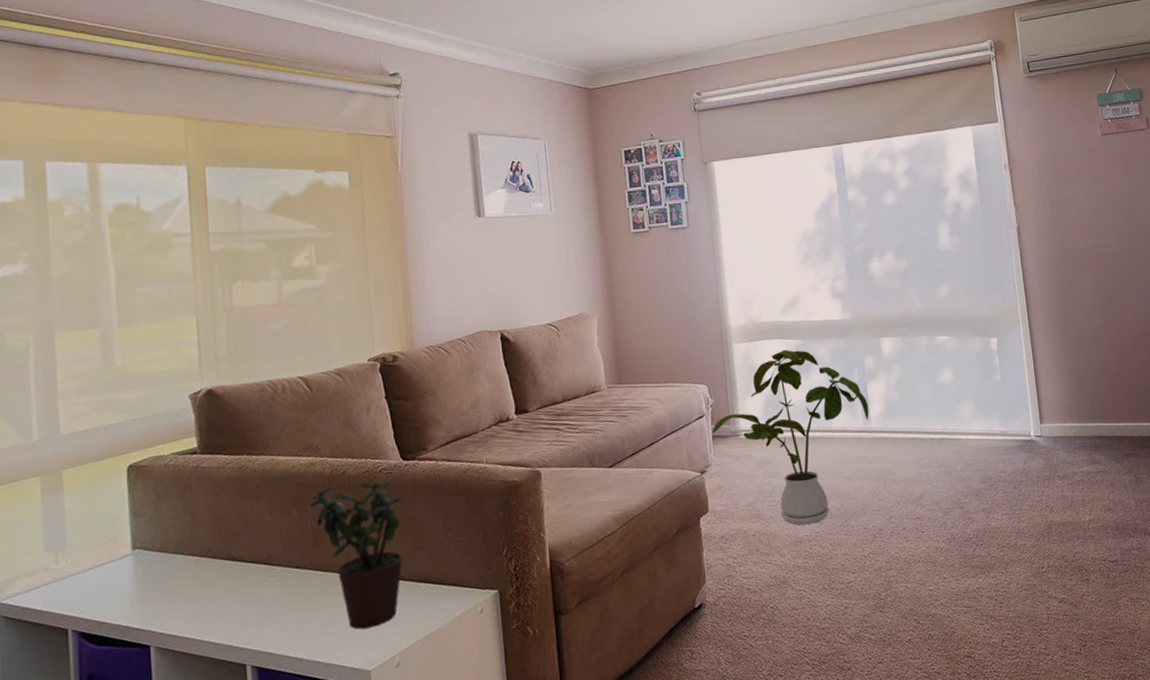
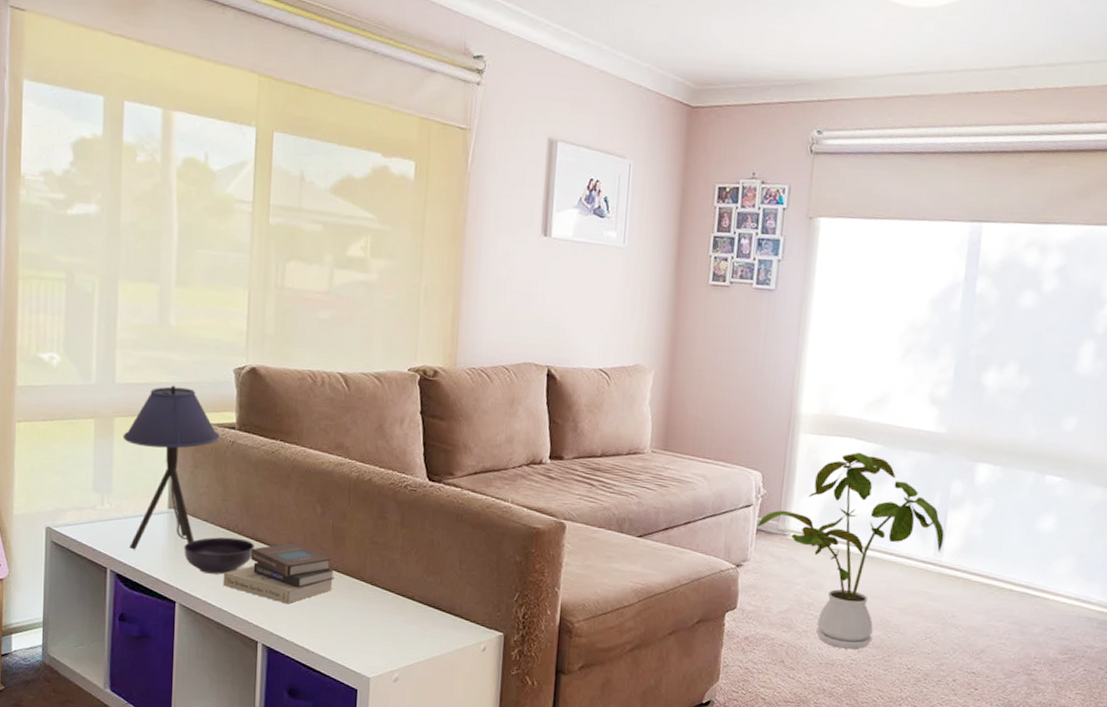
table lamp: none [74,423,182,603] -> present [123,385,221,550]
bowl: none [153,562,231,608] -> present [184,537,254,575]
books: none [200,553,321,618] -> present [222,542,335,604]
potted plant: present [310,481,403,630] -> none [334,489,423,638]

